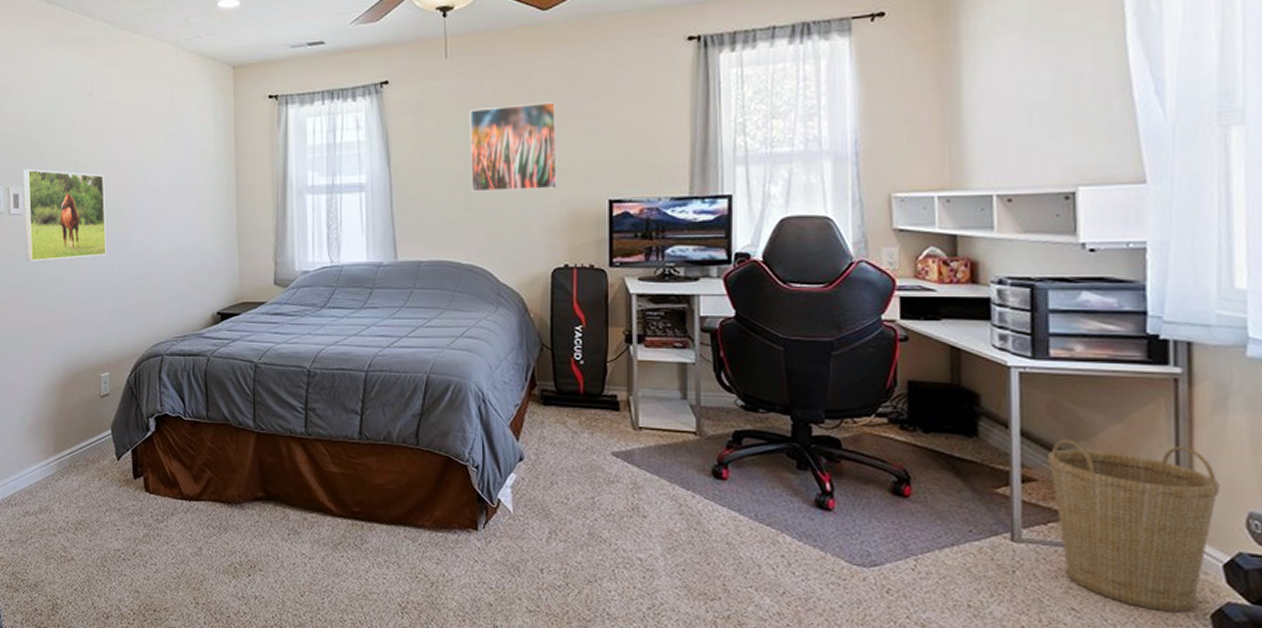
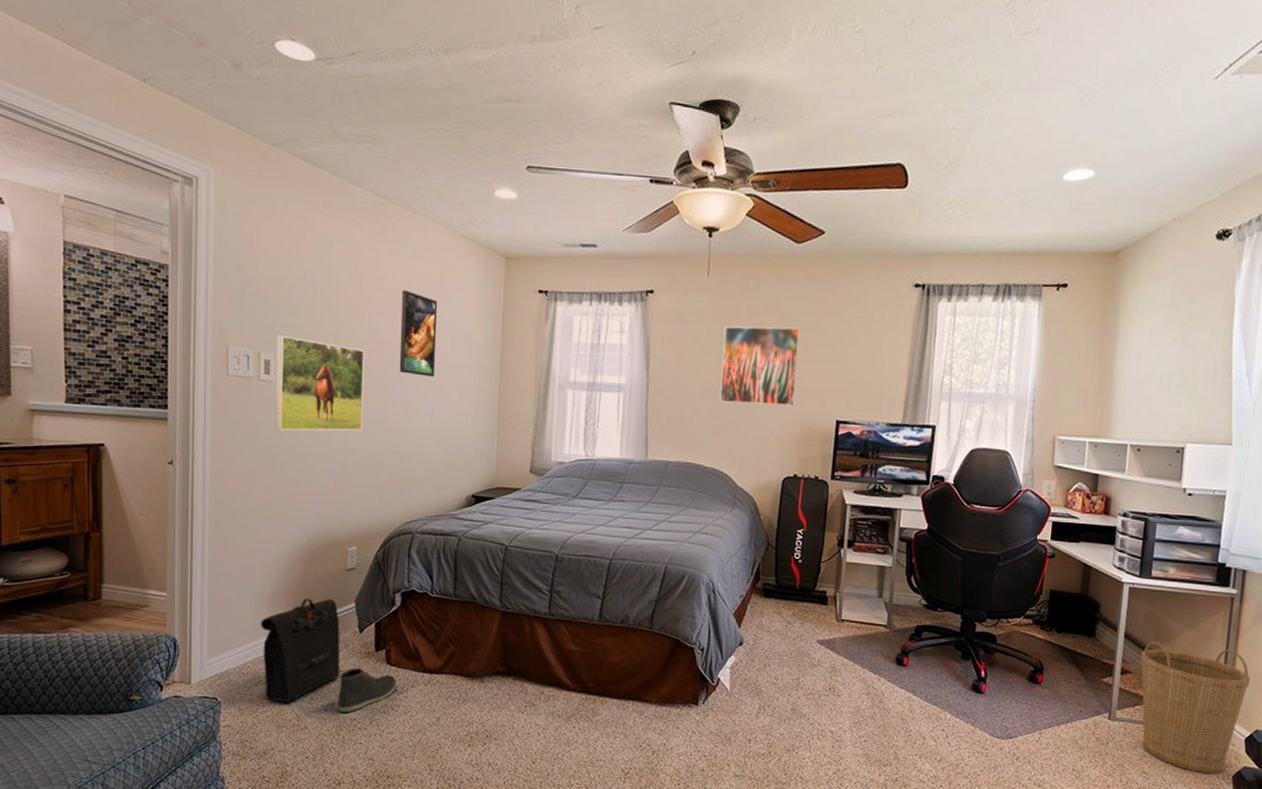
backpack: none [25,426,101,533] -> present [261,598,340,702]
sneaker: none [101,496,157,544] -> present [338,668,397,713]
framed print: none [135,112,173,195] -> present [399,290,438,377]

